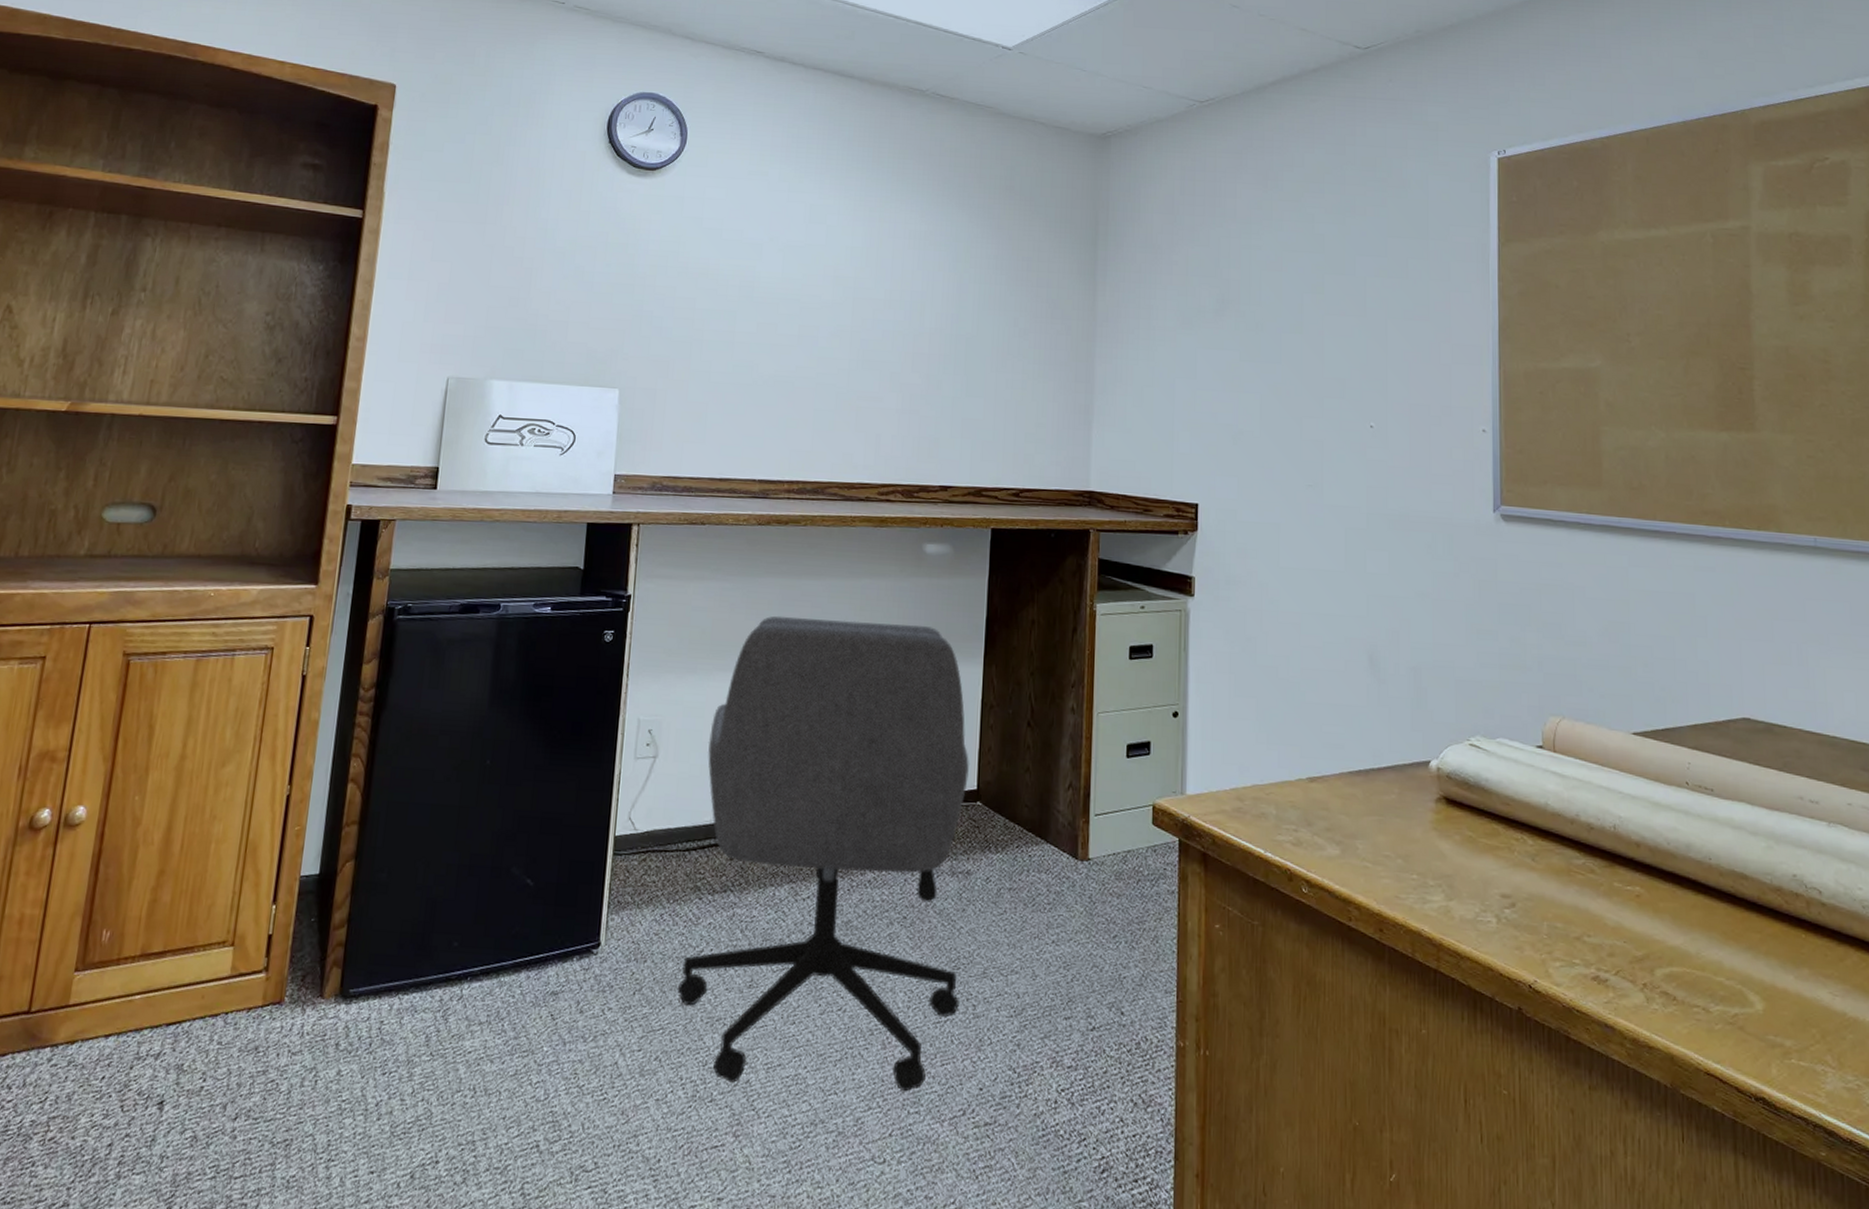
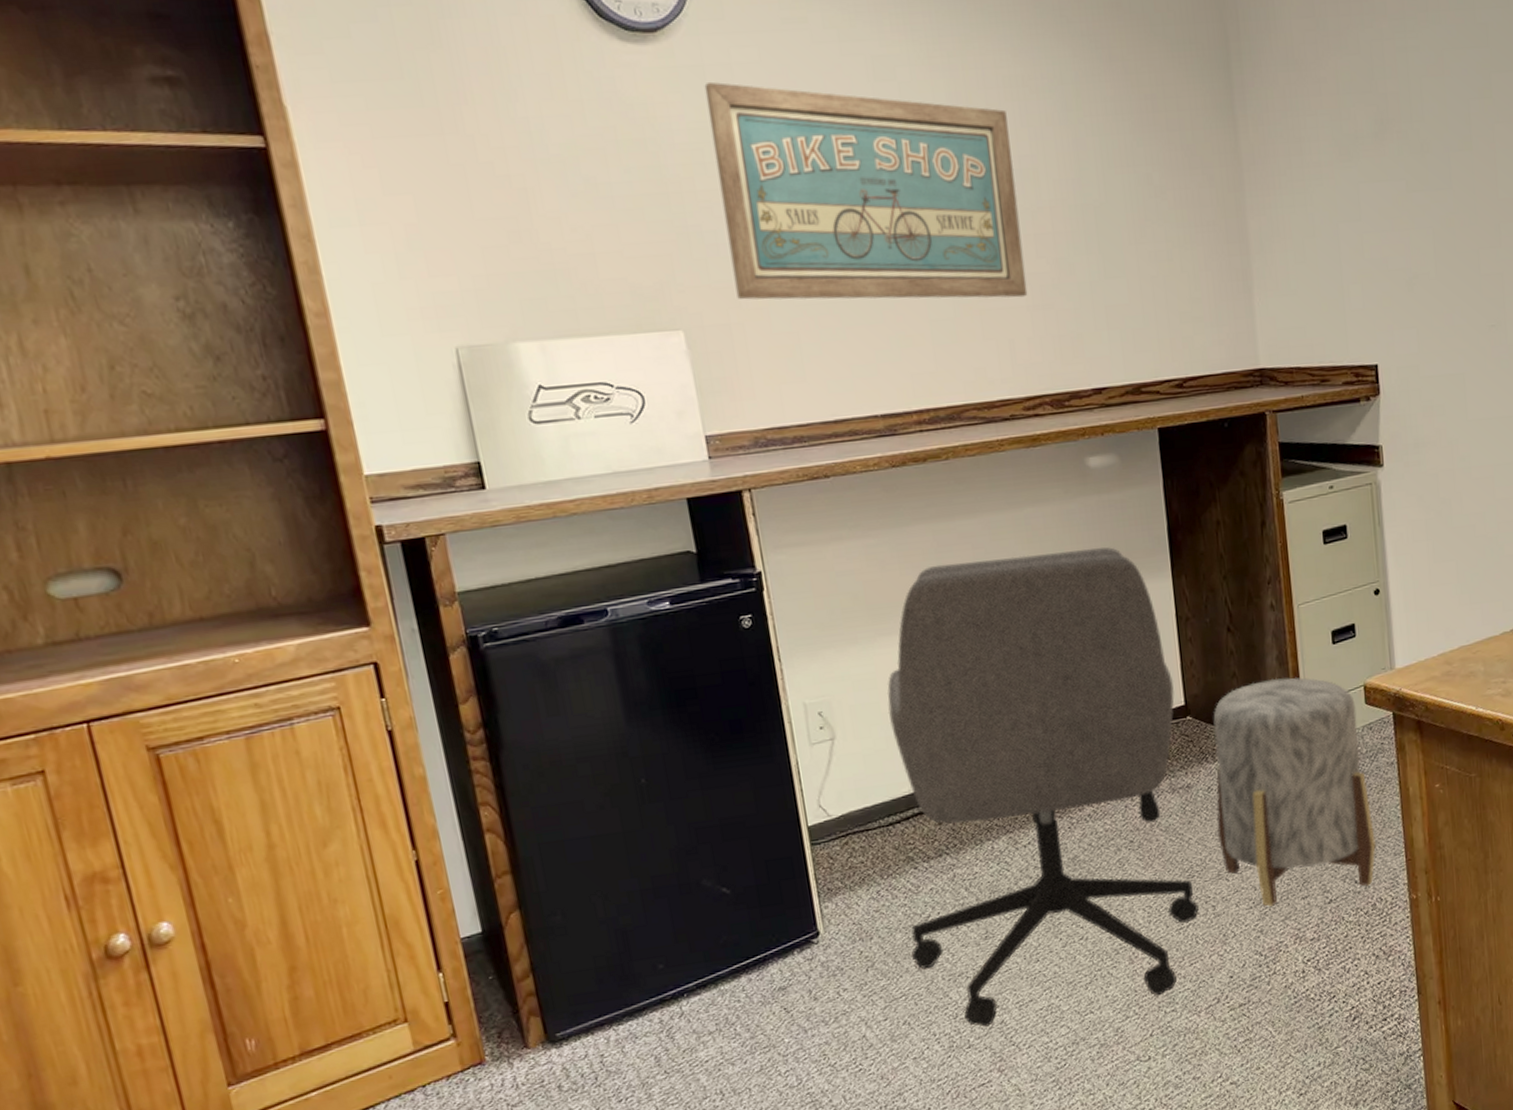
wall art: none [666,209,907,402] -> present [704,81,1028,300]
stool: none [989,780,1147,1021] -> present [1213,677,1376,907]

